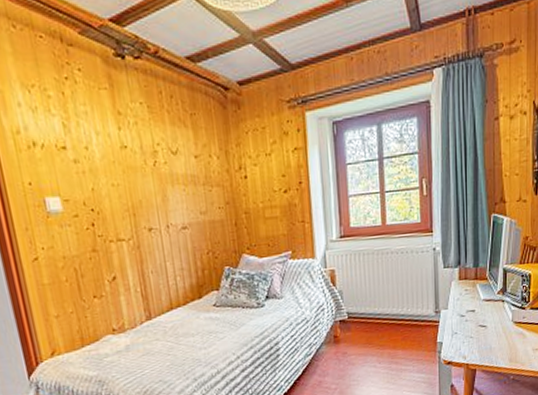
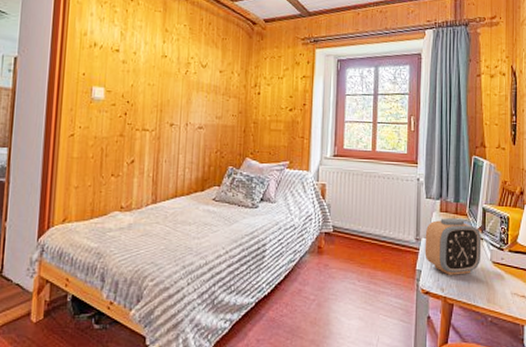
alarm clock: none [444,283,503,343] -> present [424,218,482,275]

